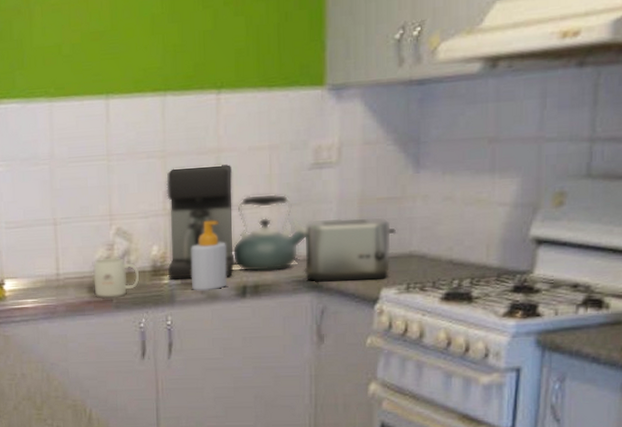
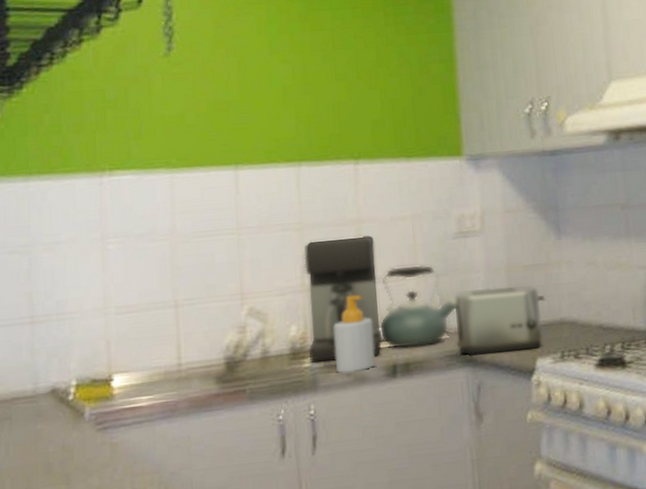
mug: present [93,257,140,300] -> none [222,340,277,391]

